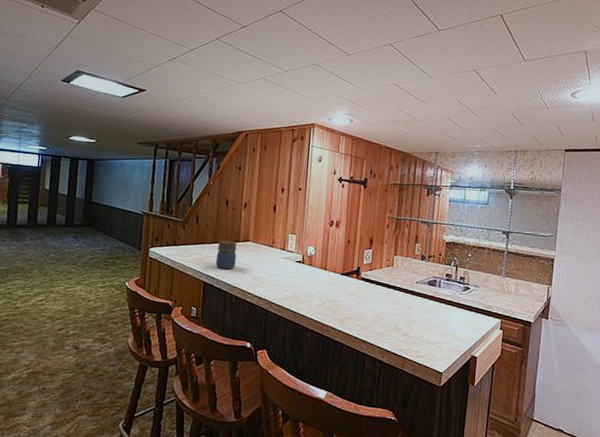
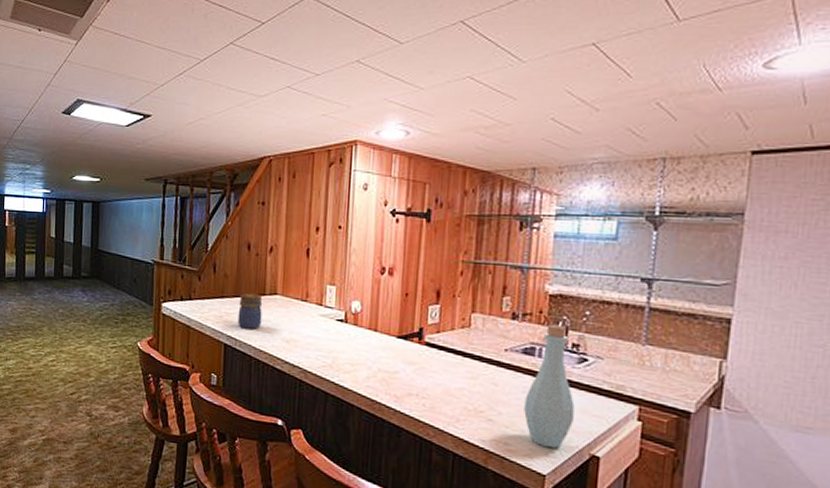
bottle: none [429,263,461,353] -> present [524,324,575,449]

